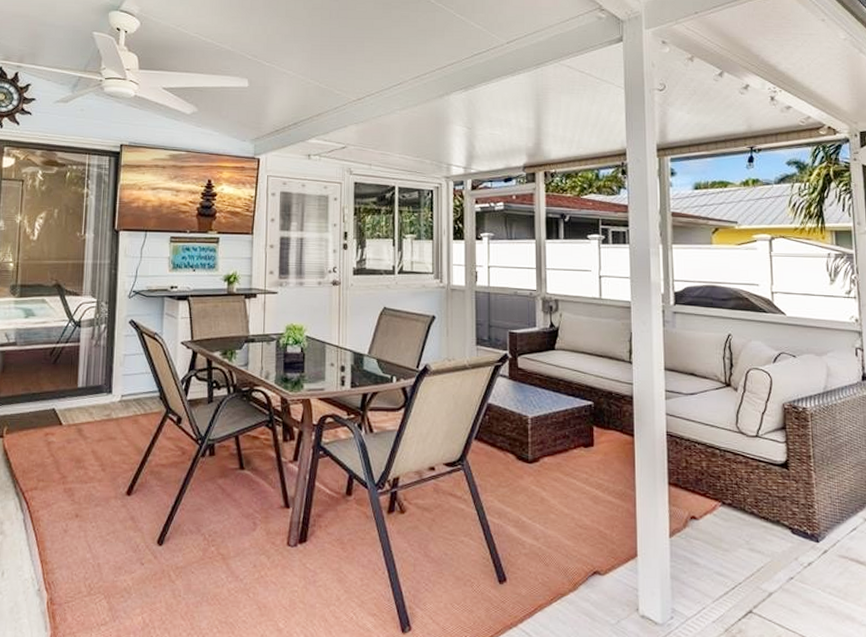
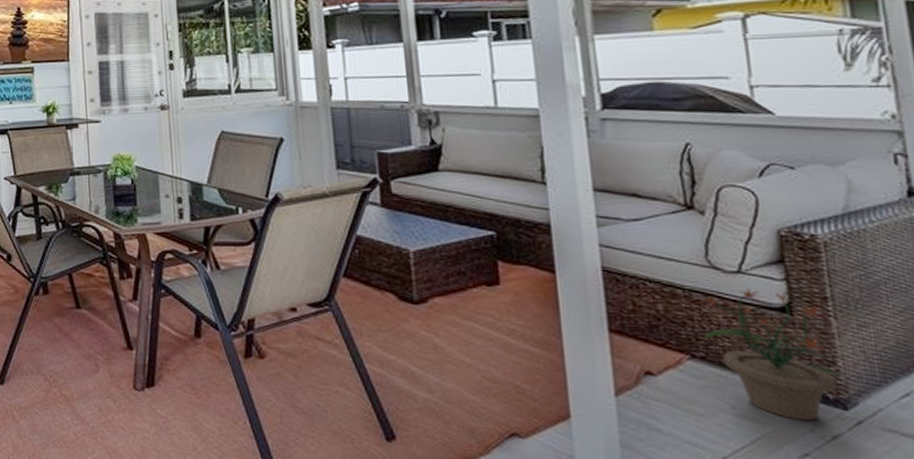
potted plant: none [731,449,821,552] -> present [702,288,849,421]

